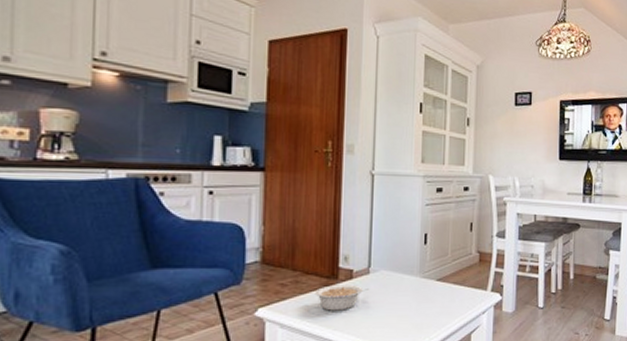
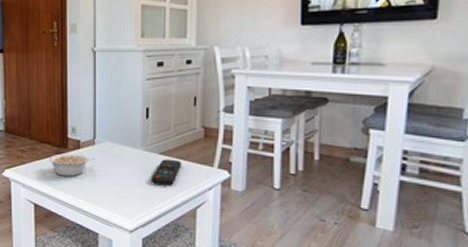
remote control: none [428,285,458,313] -> present [152,159,182,186]

